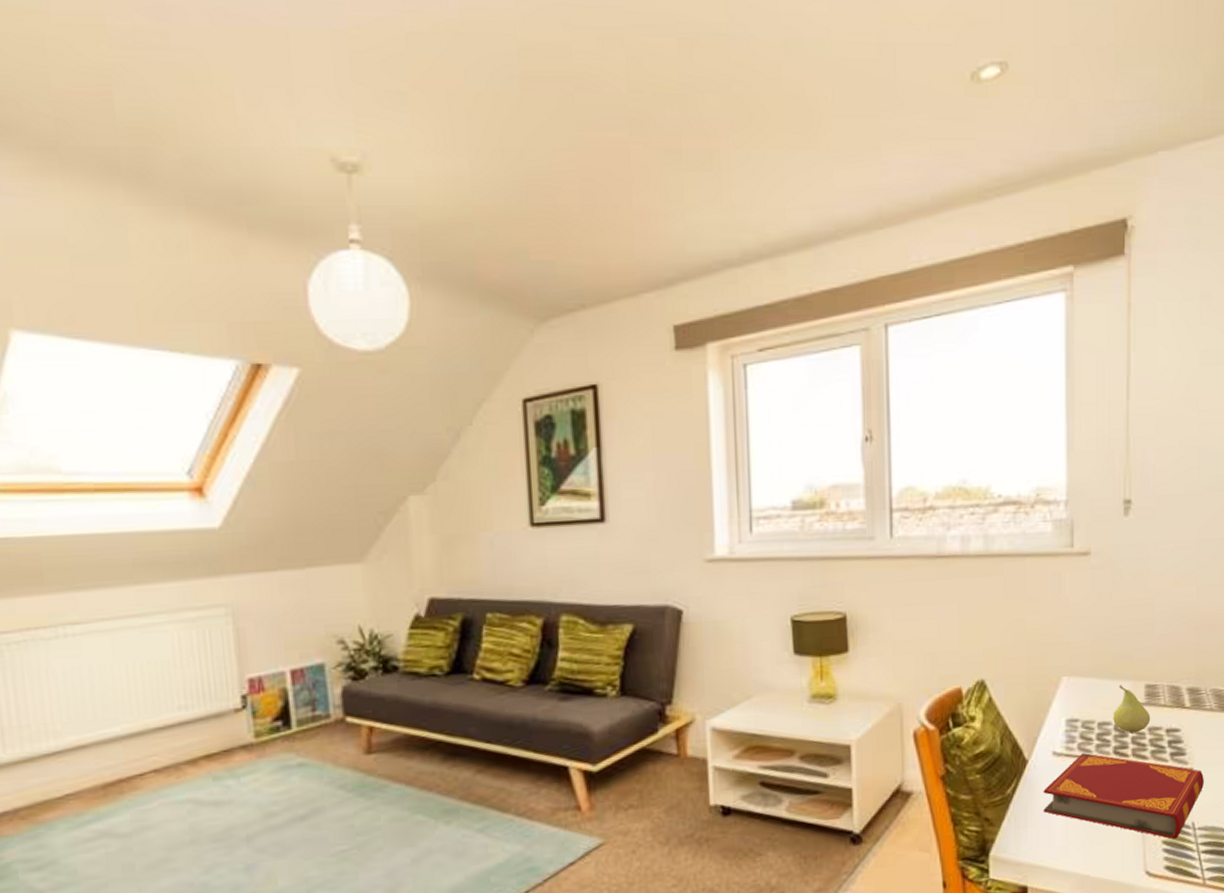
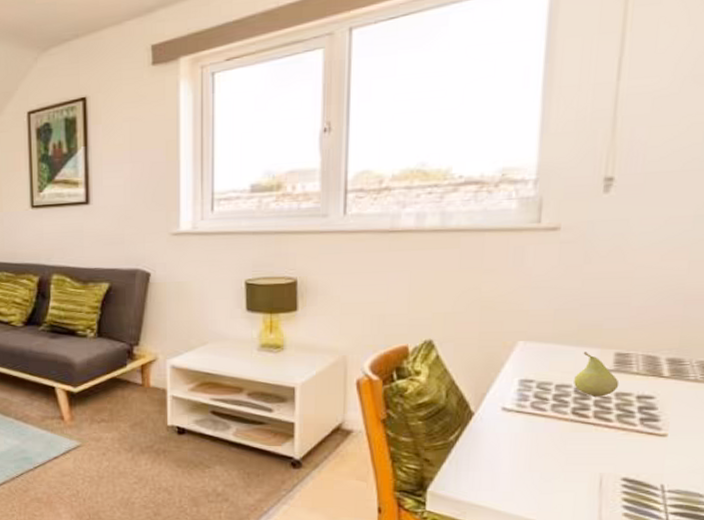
hardback book: present [1043,753,1204,839] -> none [488,411,680,498]

